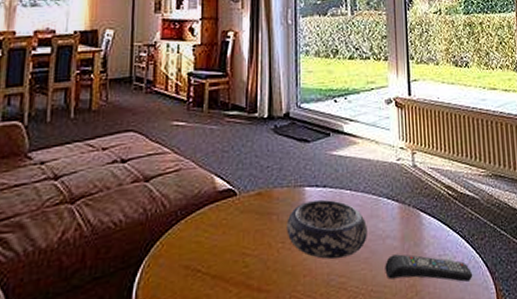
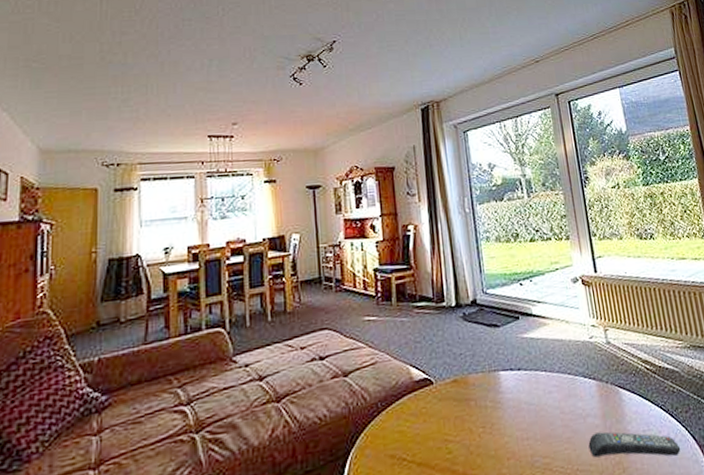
decorative bowl: present [287,199,367,259] -> none [485,382,568,441]

